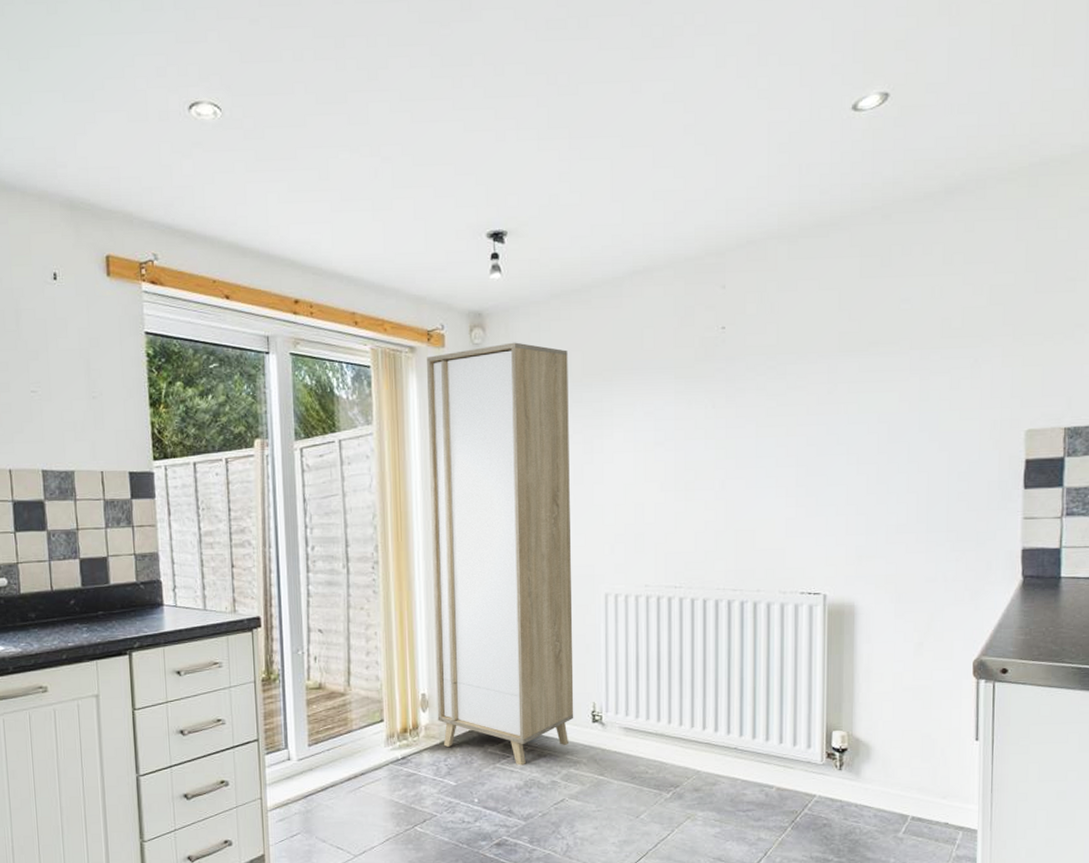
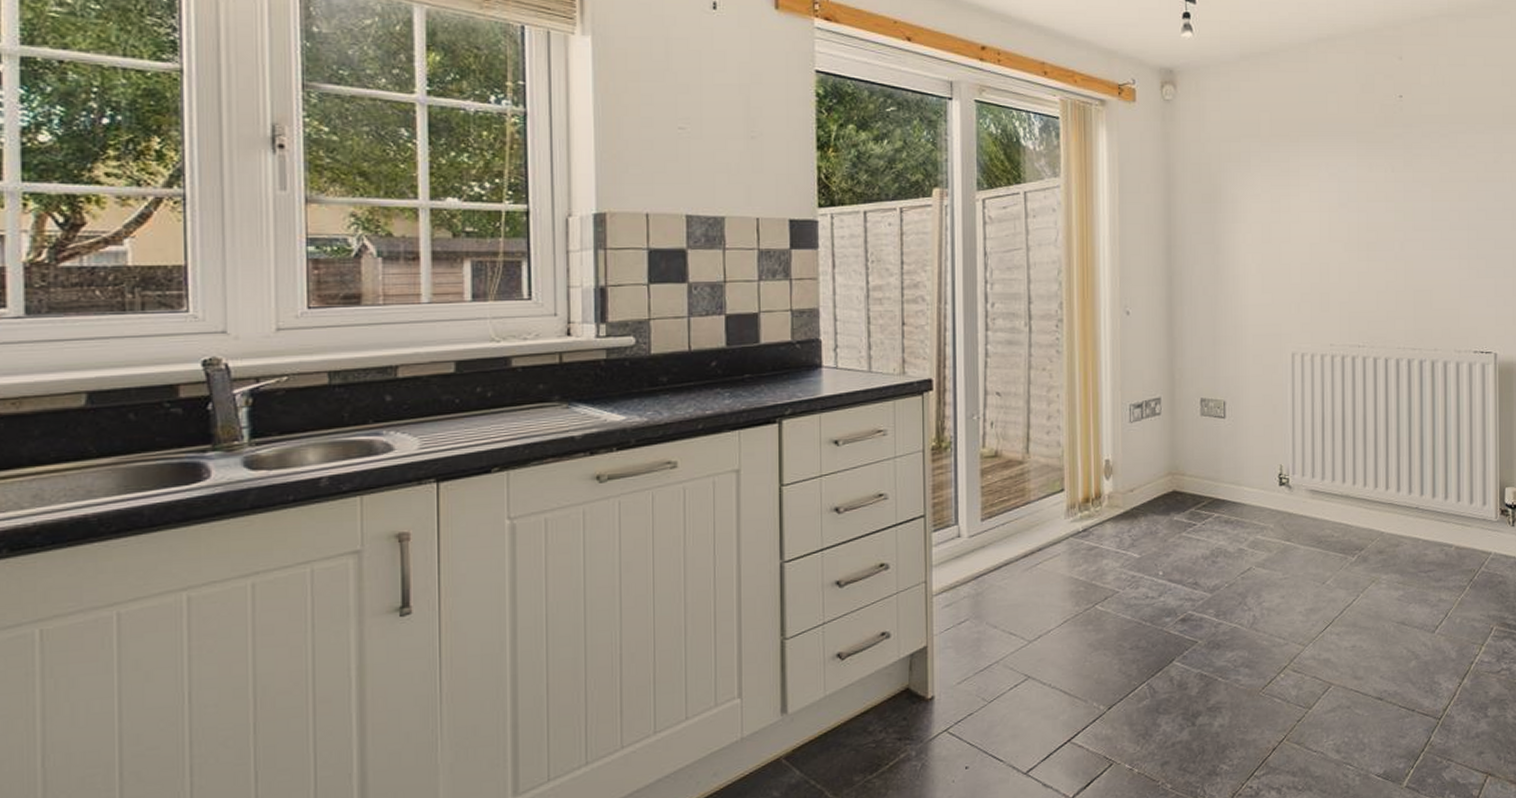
cabinet: present [427,342,574,766] -> none [1117,100,1261,534]

